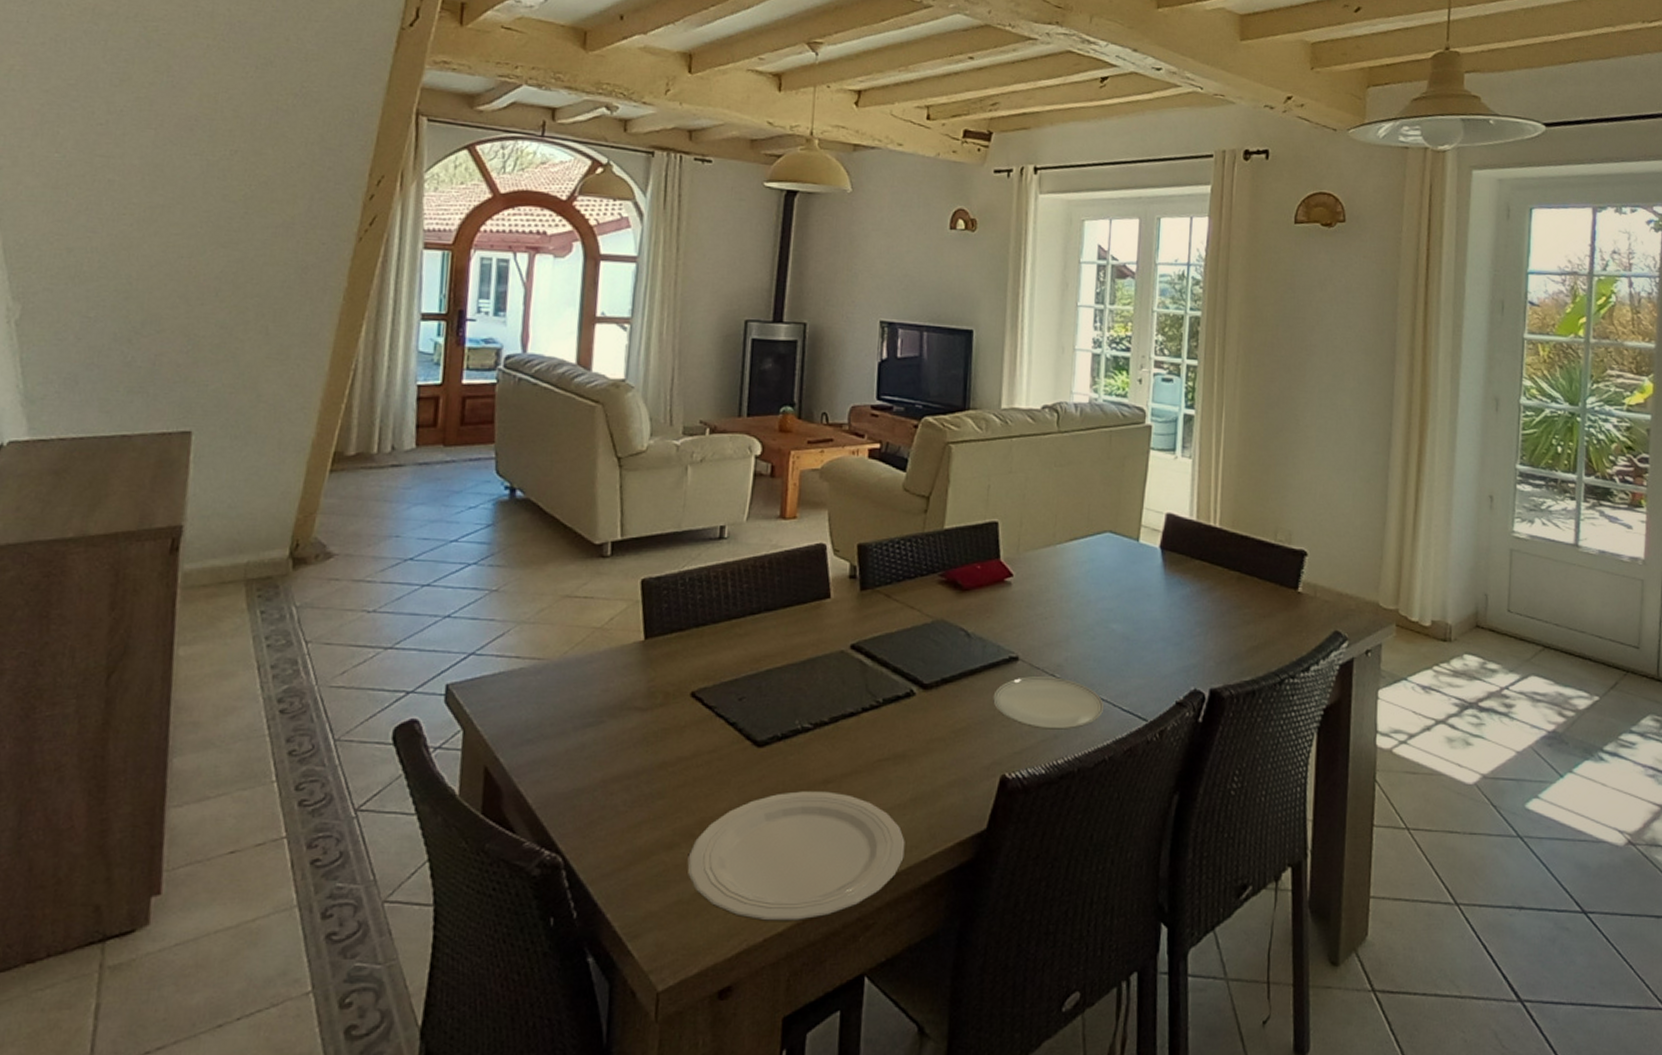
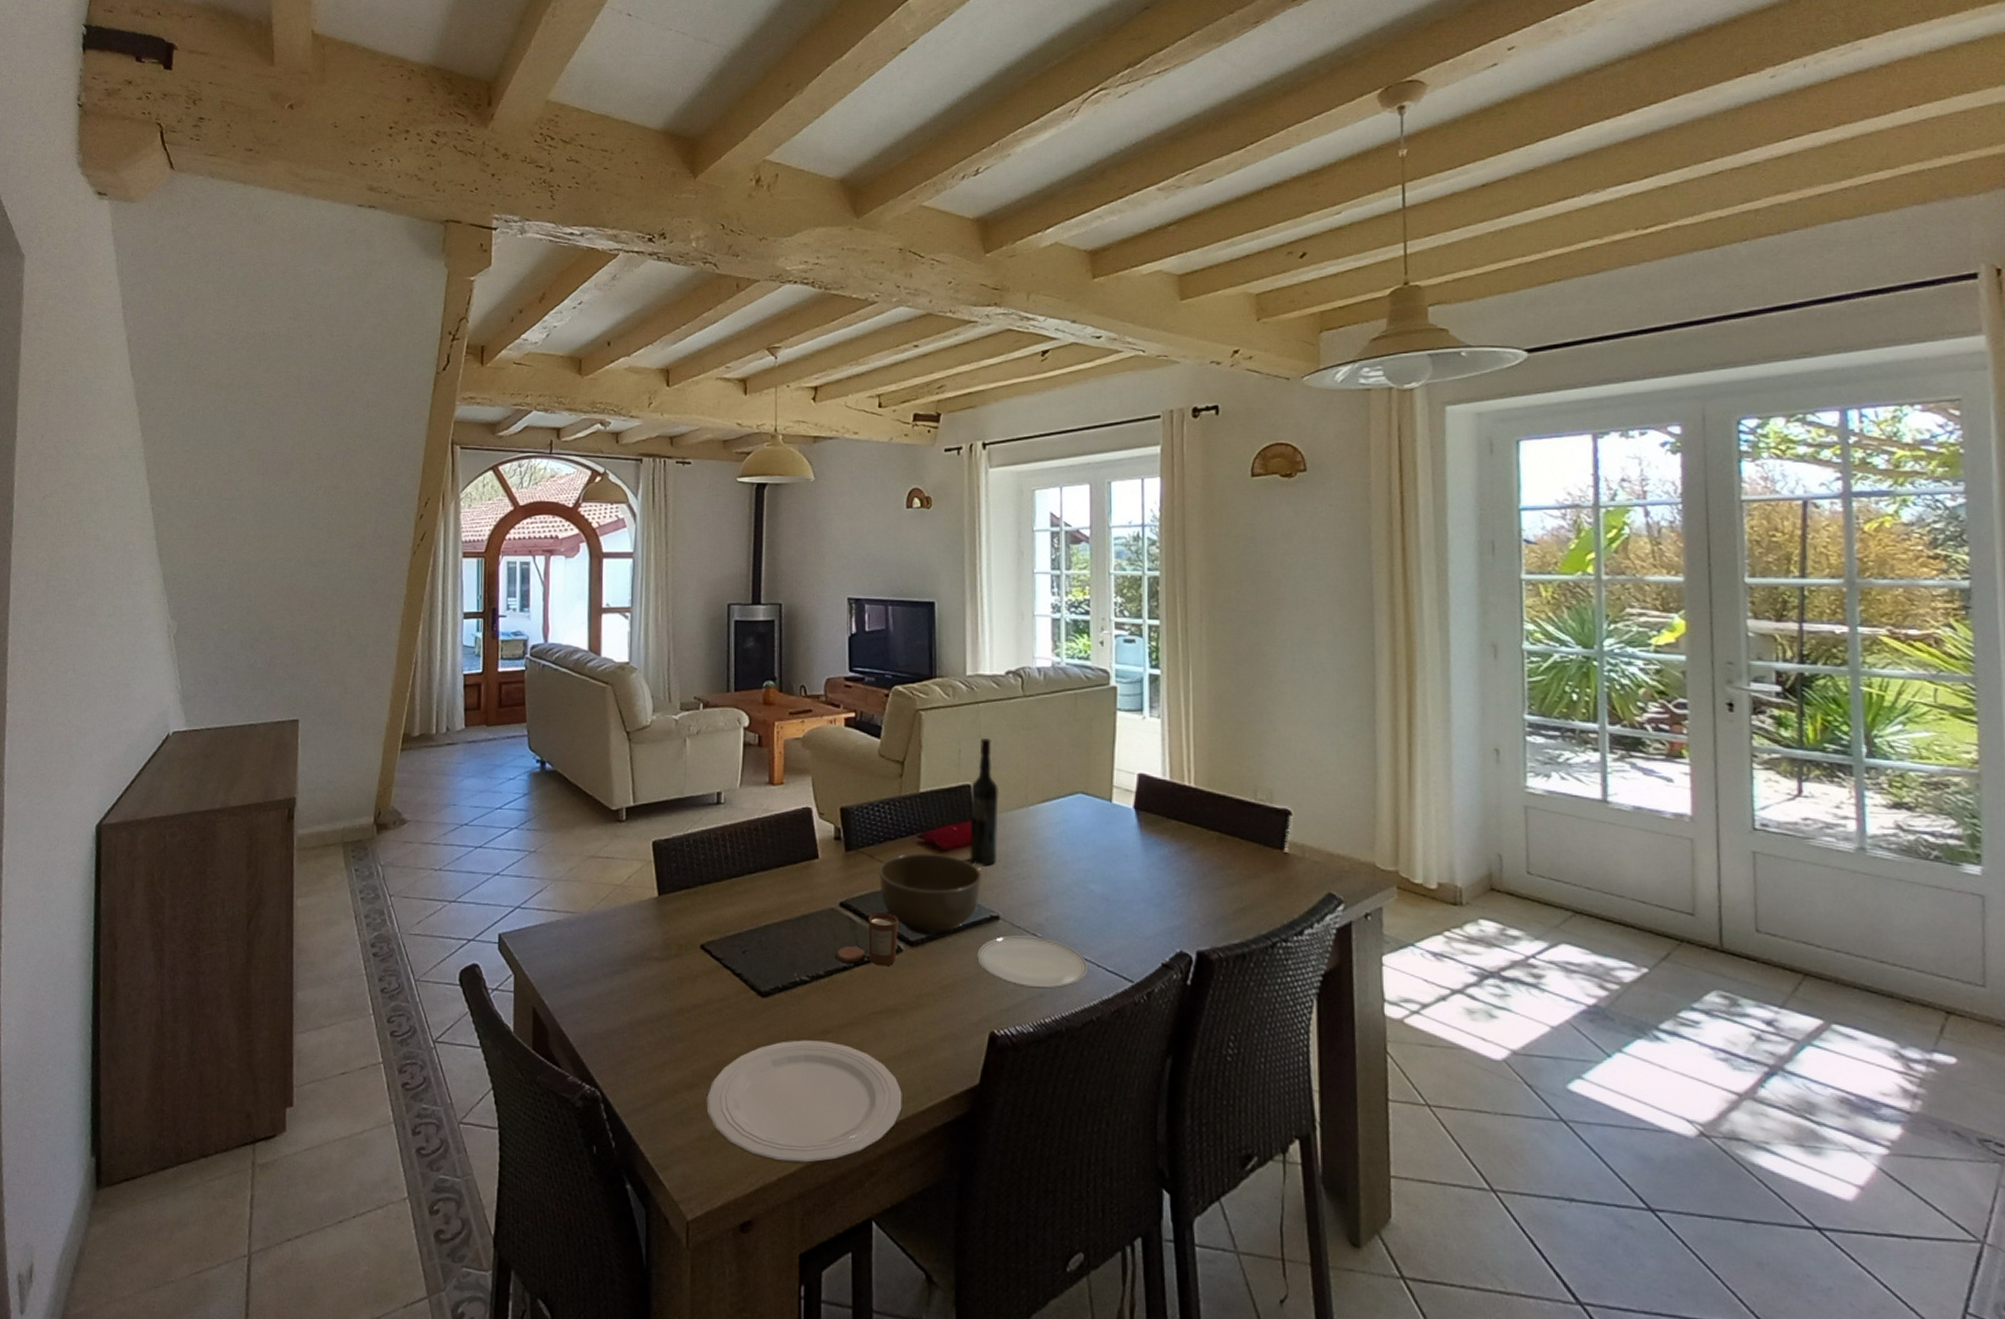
candle: none [842,655,913,711] -> present [835,913,898,967]
bowl: none [894,592,1004,678] -> present [878,853,982,936]
wine bottle: none [991,473,1027,605] -> present [968,737,999,865]

